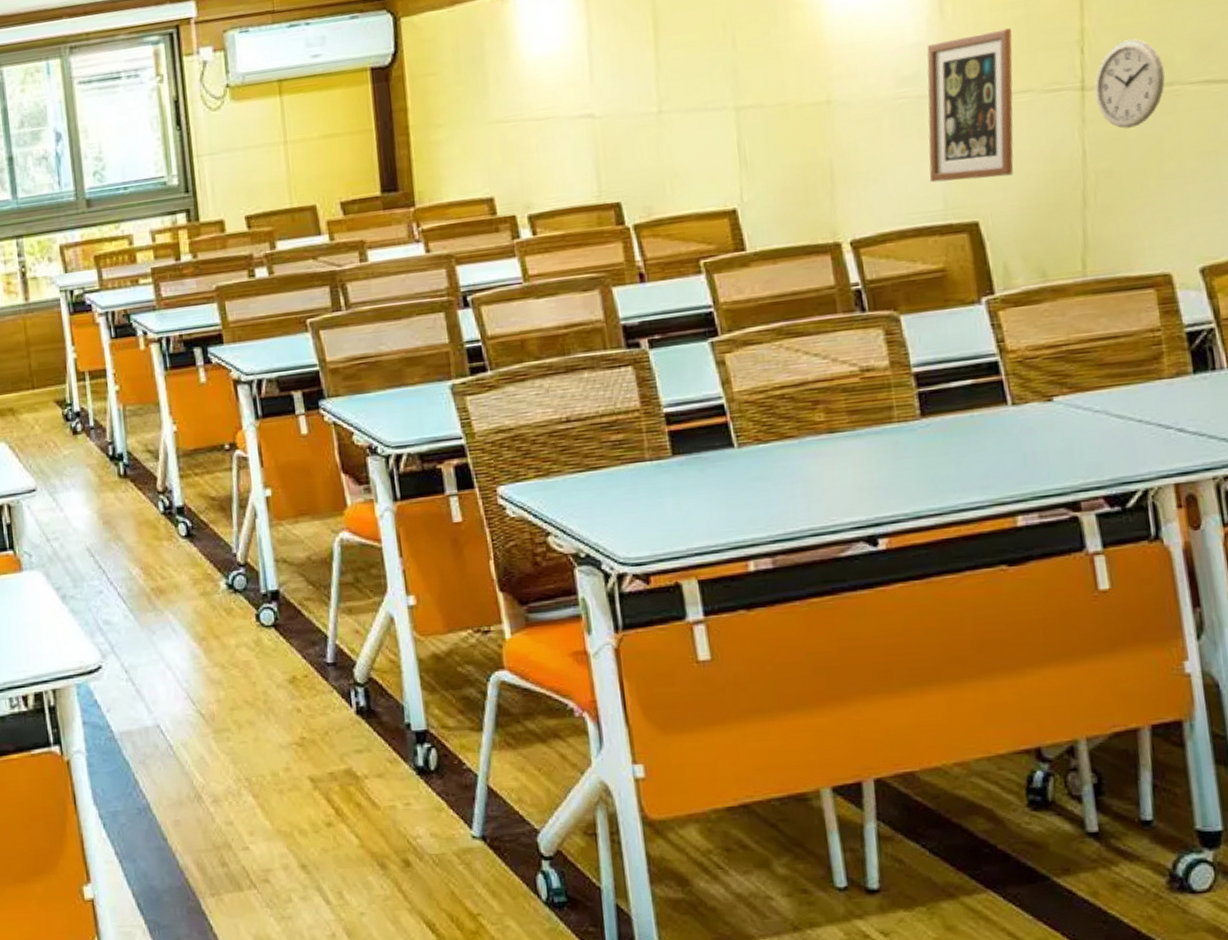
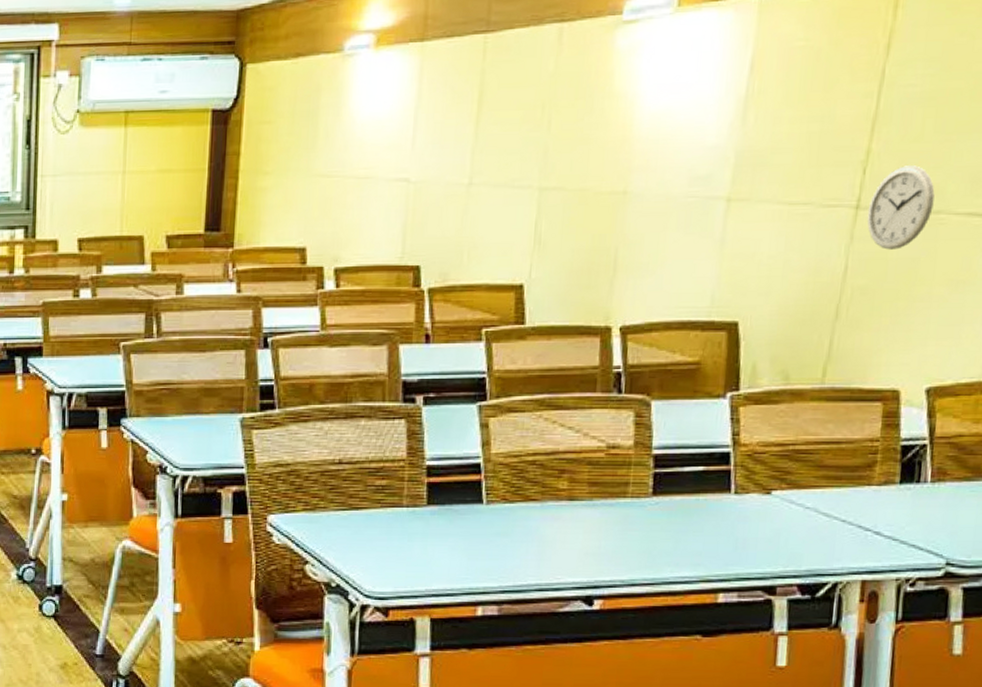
wall art: present [927,28,1014,183] -> none [702,141,805,282]

